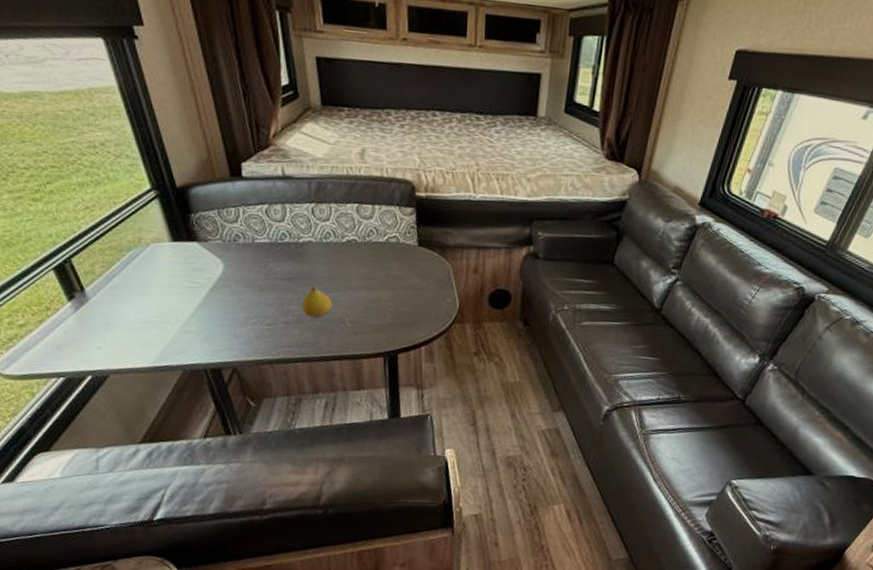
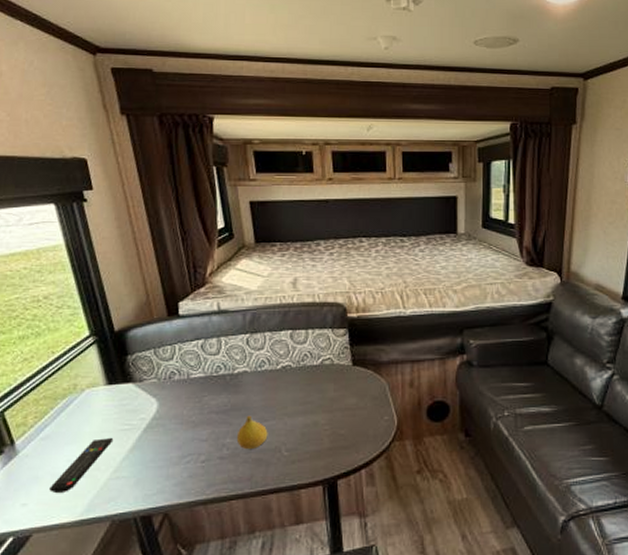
remote control: none [122,293,181,340] -> present [49,437,114,492]

